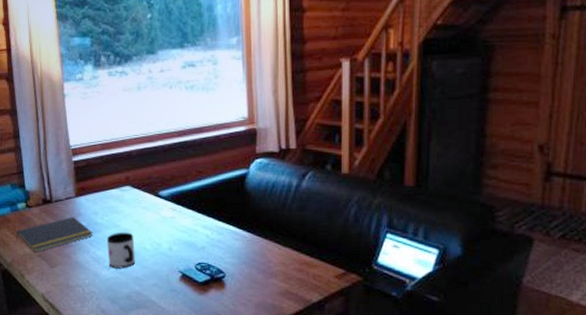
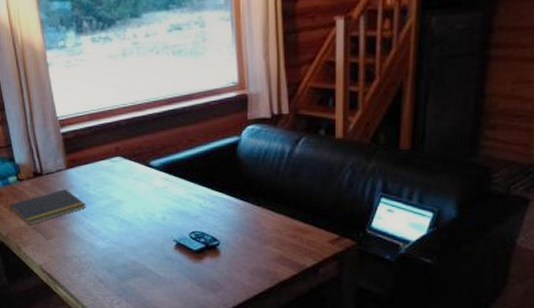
mug: present [106,232,136,269] -> none [99,203,130,239]

